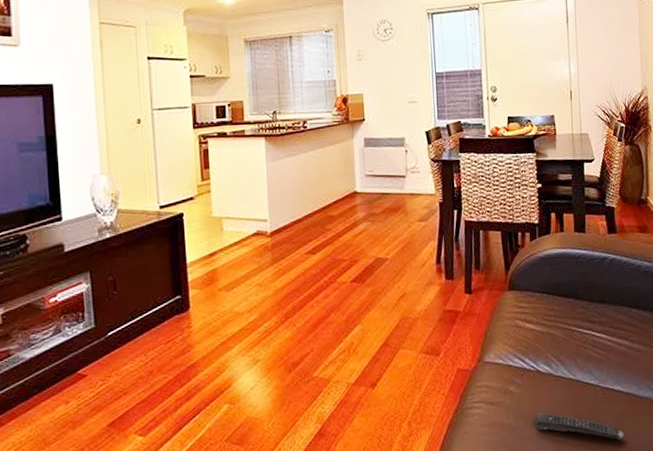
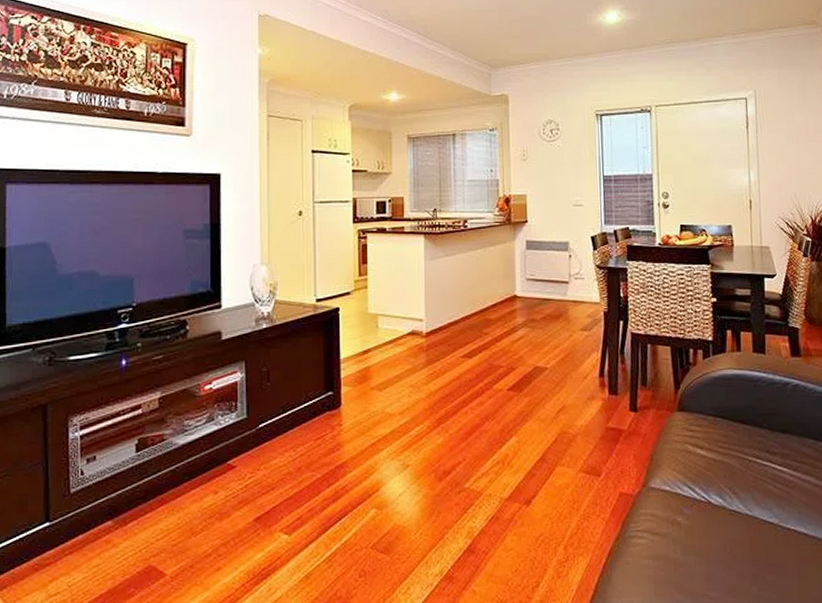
remote control: present [536,413,624,440] -> none [706,550,808,588]

